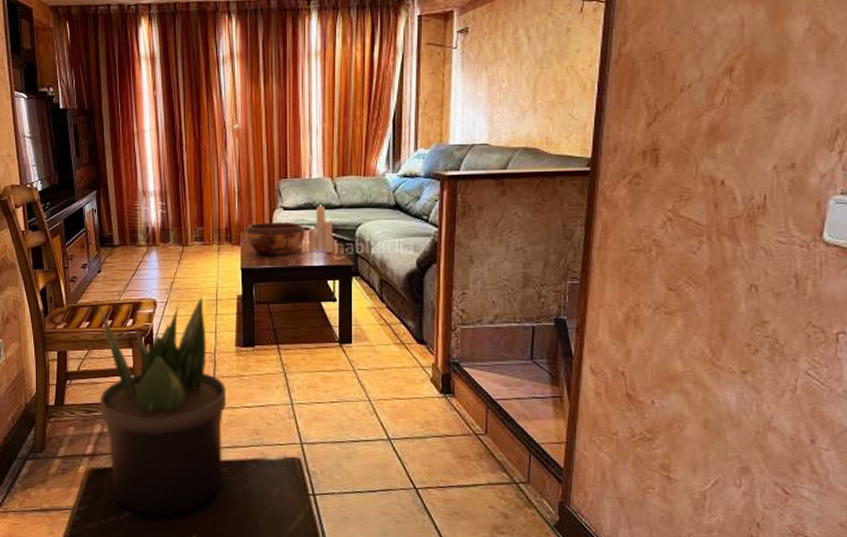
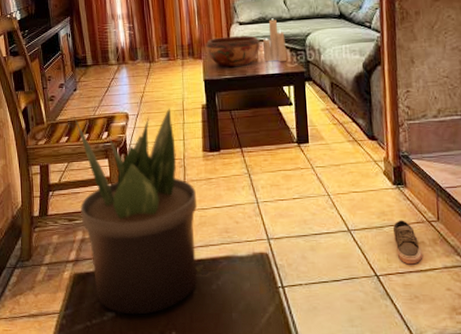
shoe: none [436,431,467,479] -> present [392,220,423,265]

